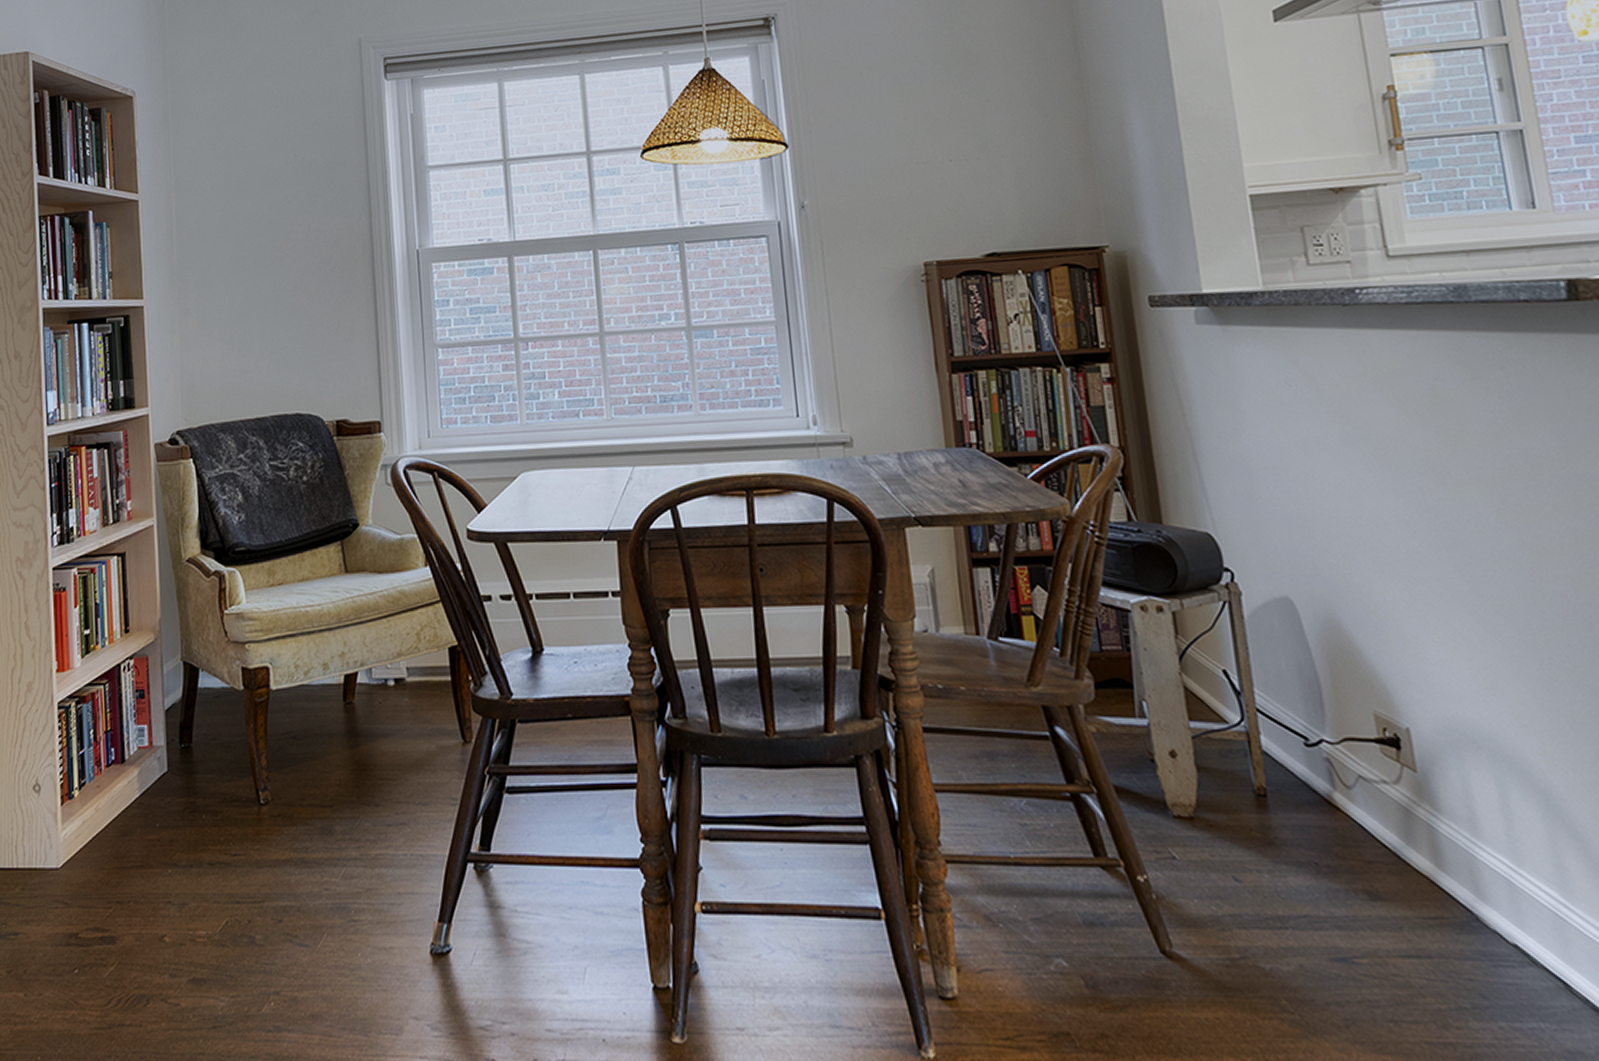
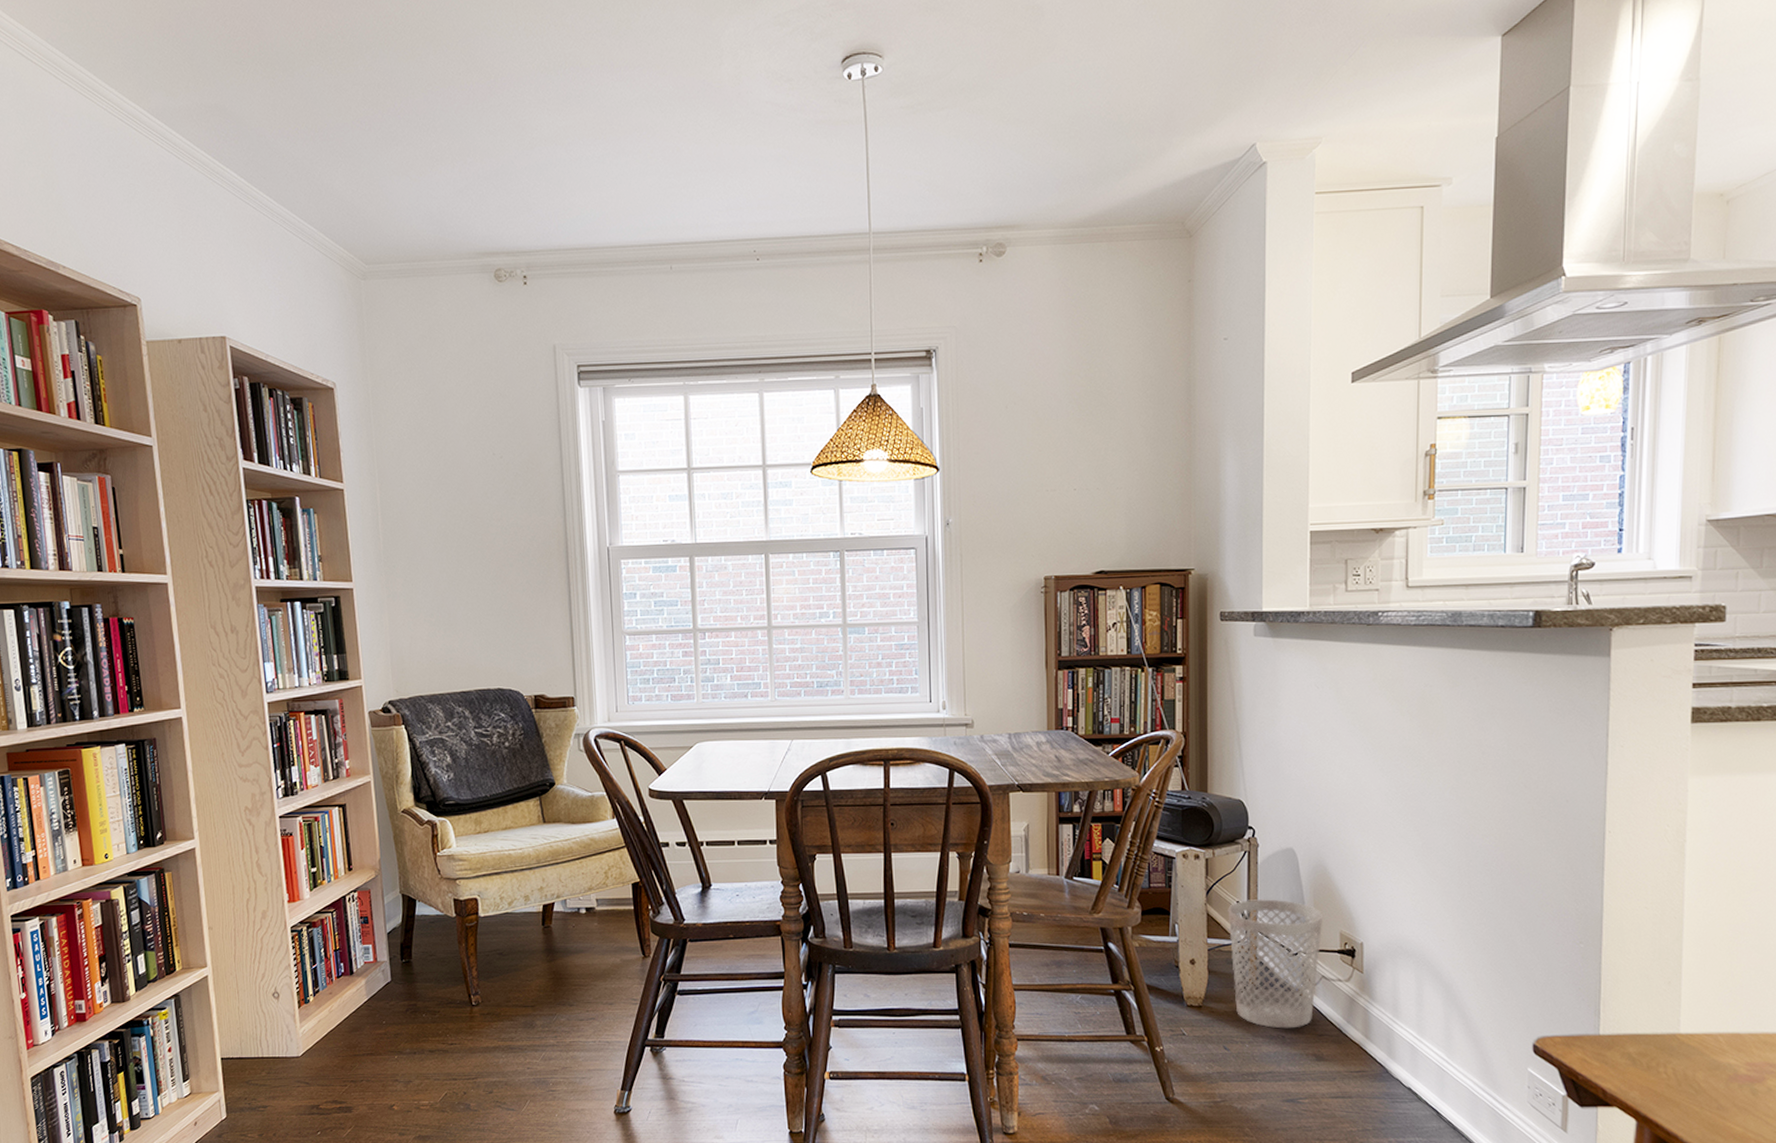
wastebasket: none [1211,666,1354,852] -> present [1228,899,1322,1029]

